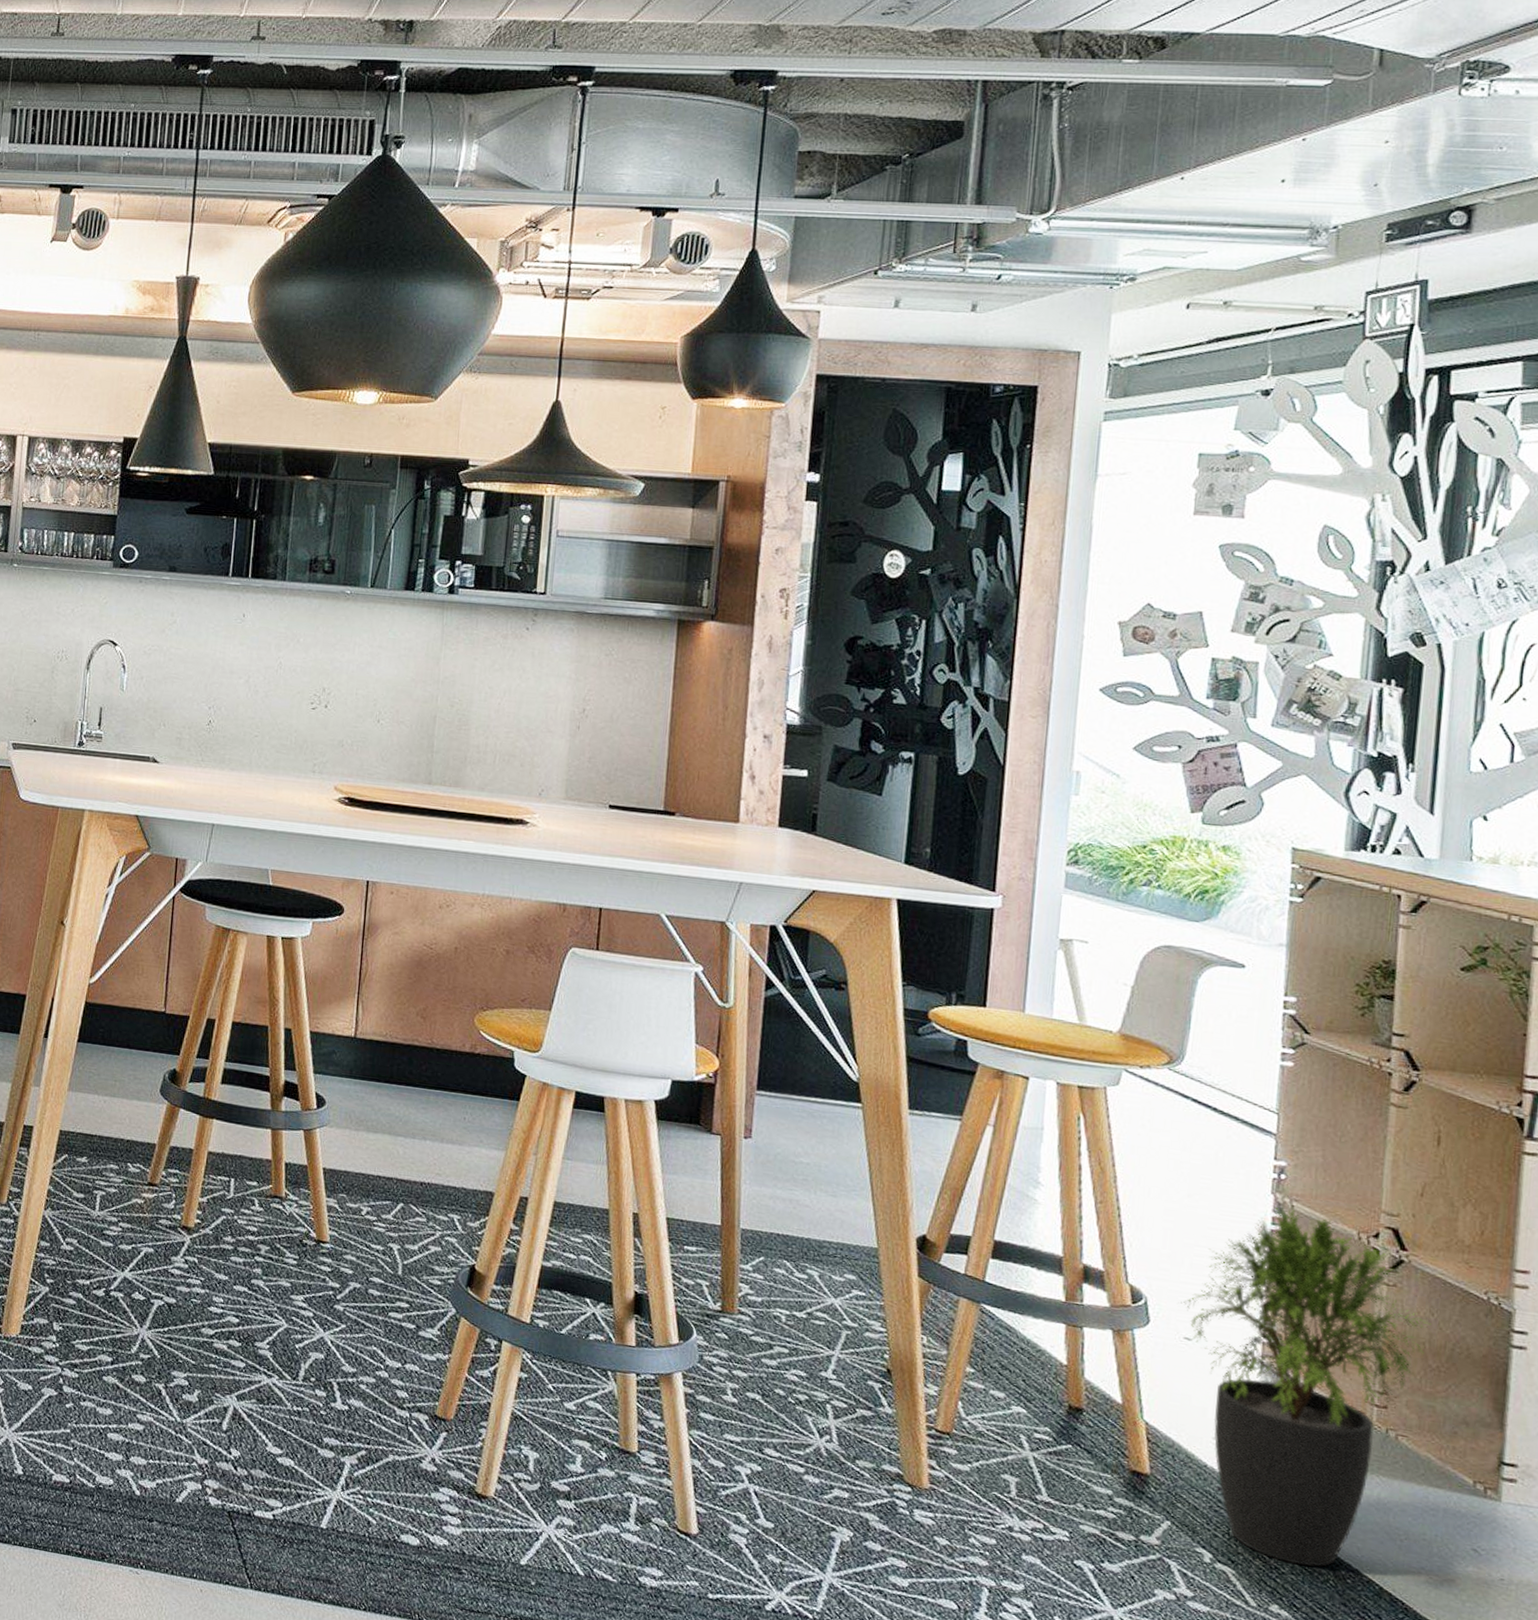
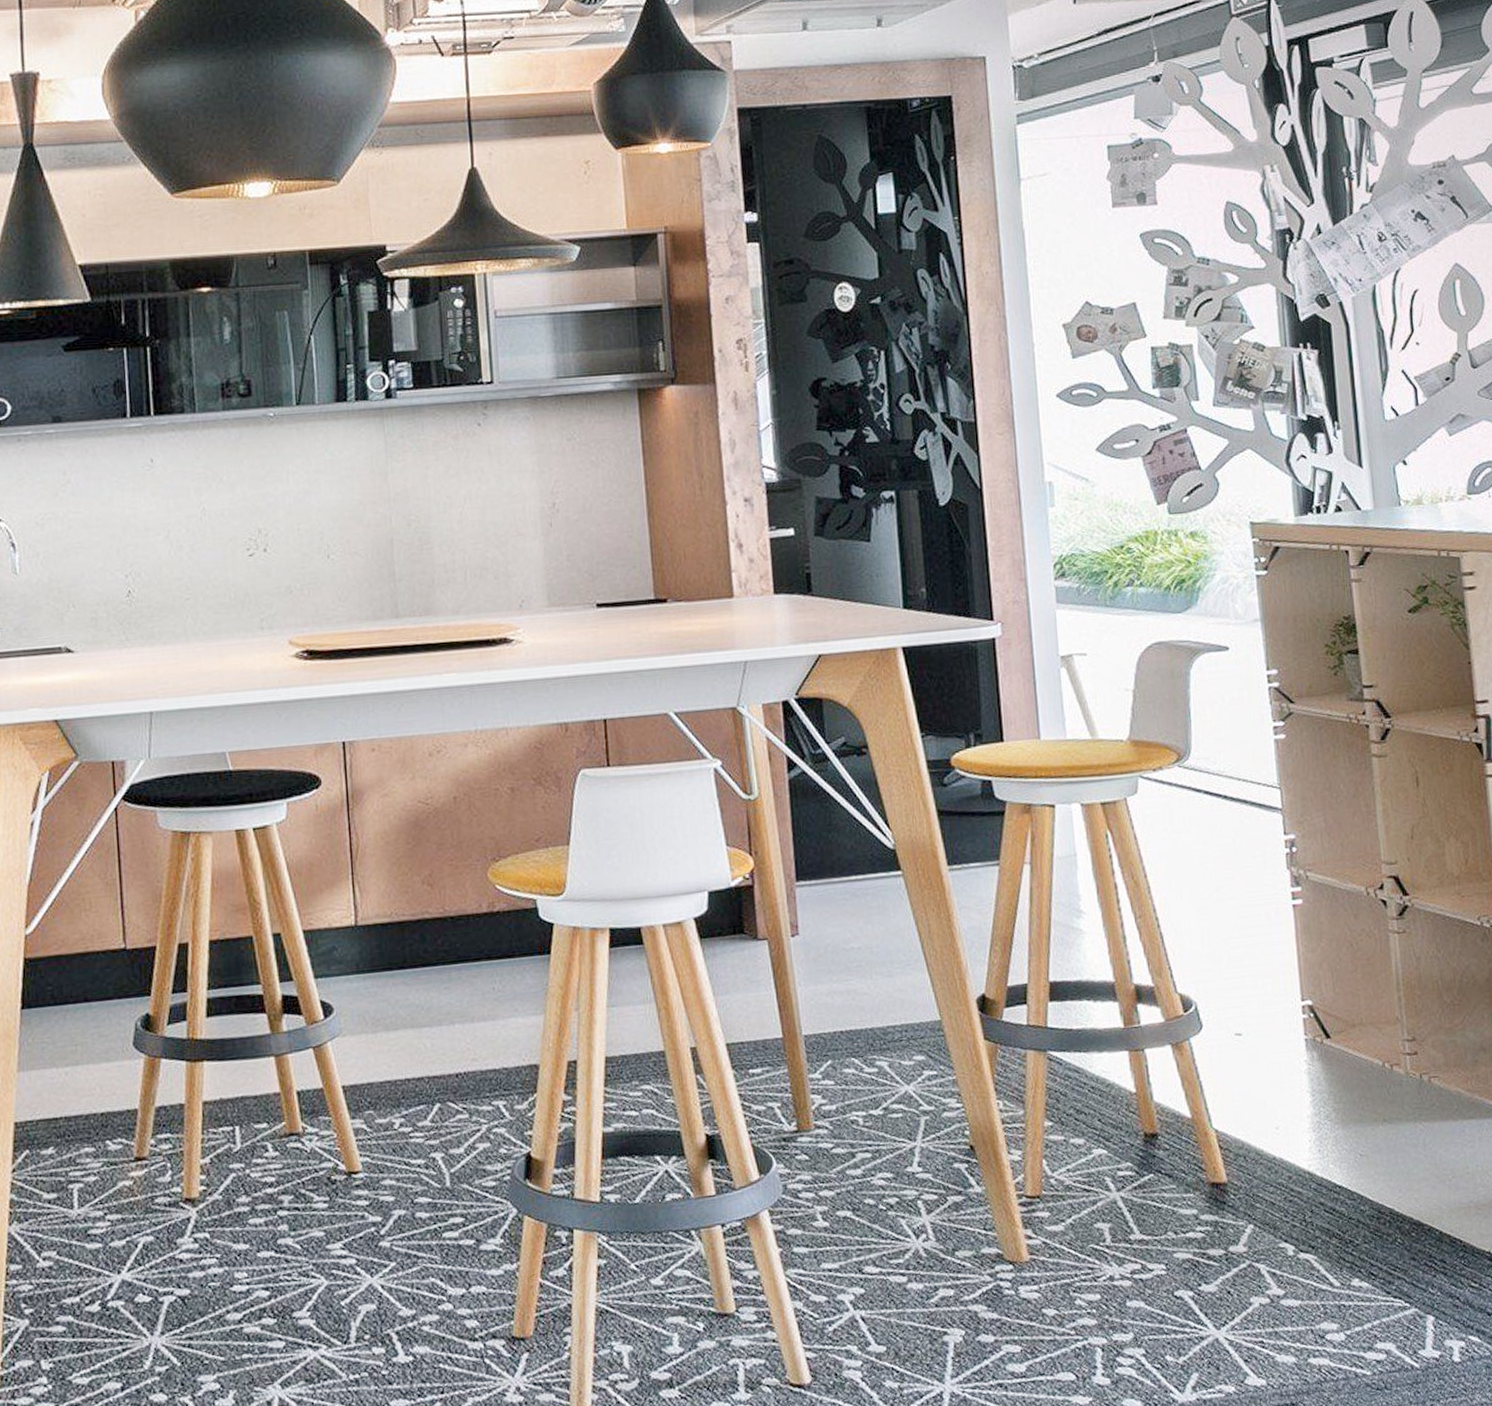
potted plant: present [1181,1205,1431,1567] -> none [1227,878,1440,1234]

